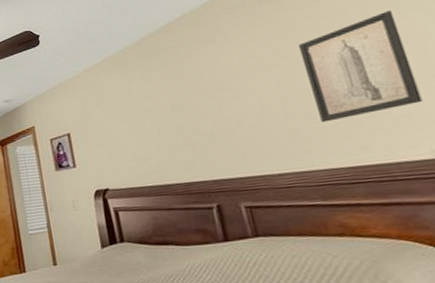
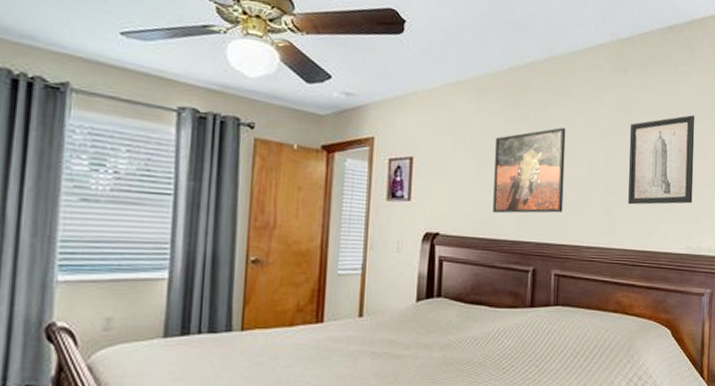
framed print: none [142,71,237,162] -> present [493,127,566,214]

